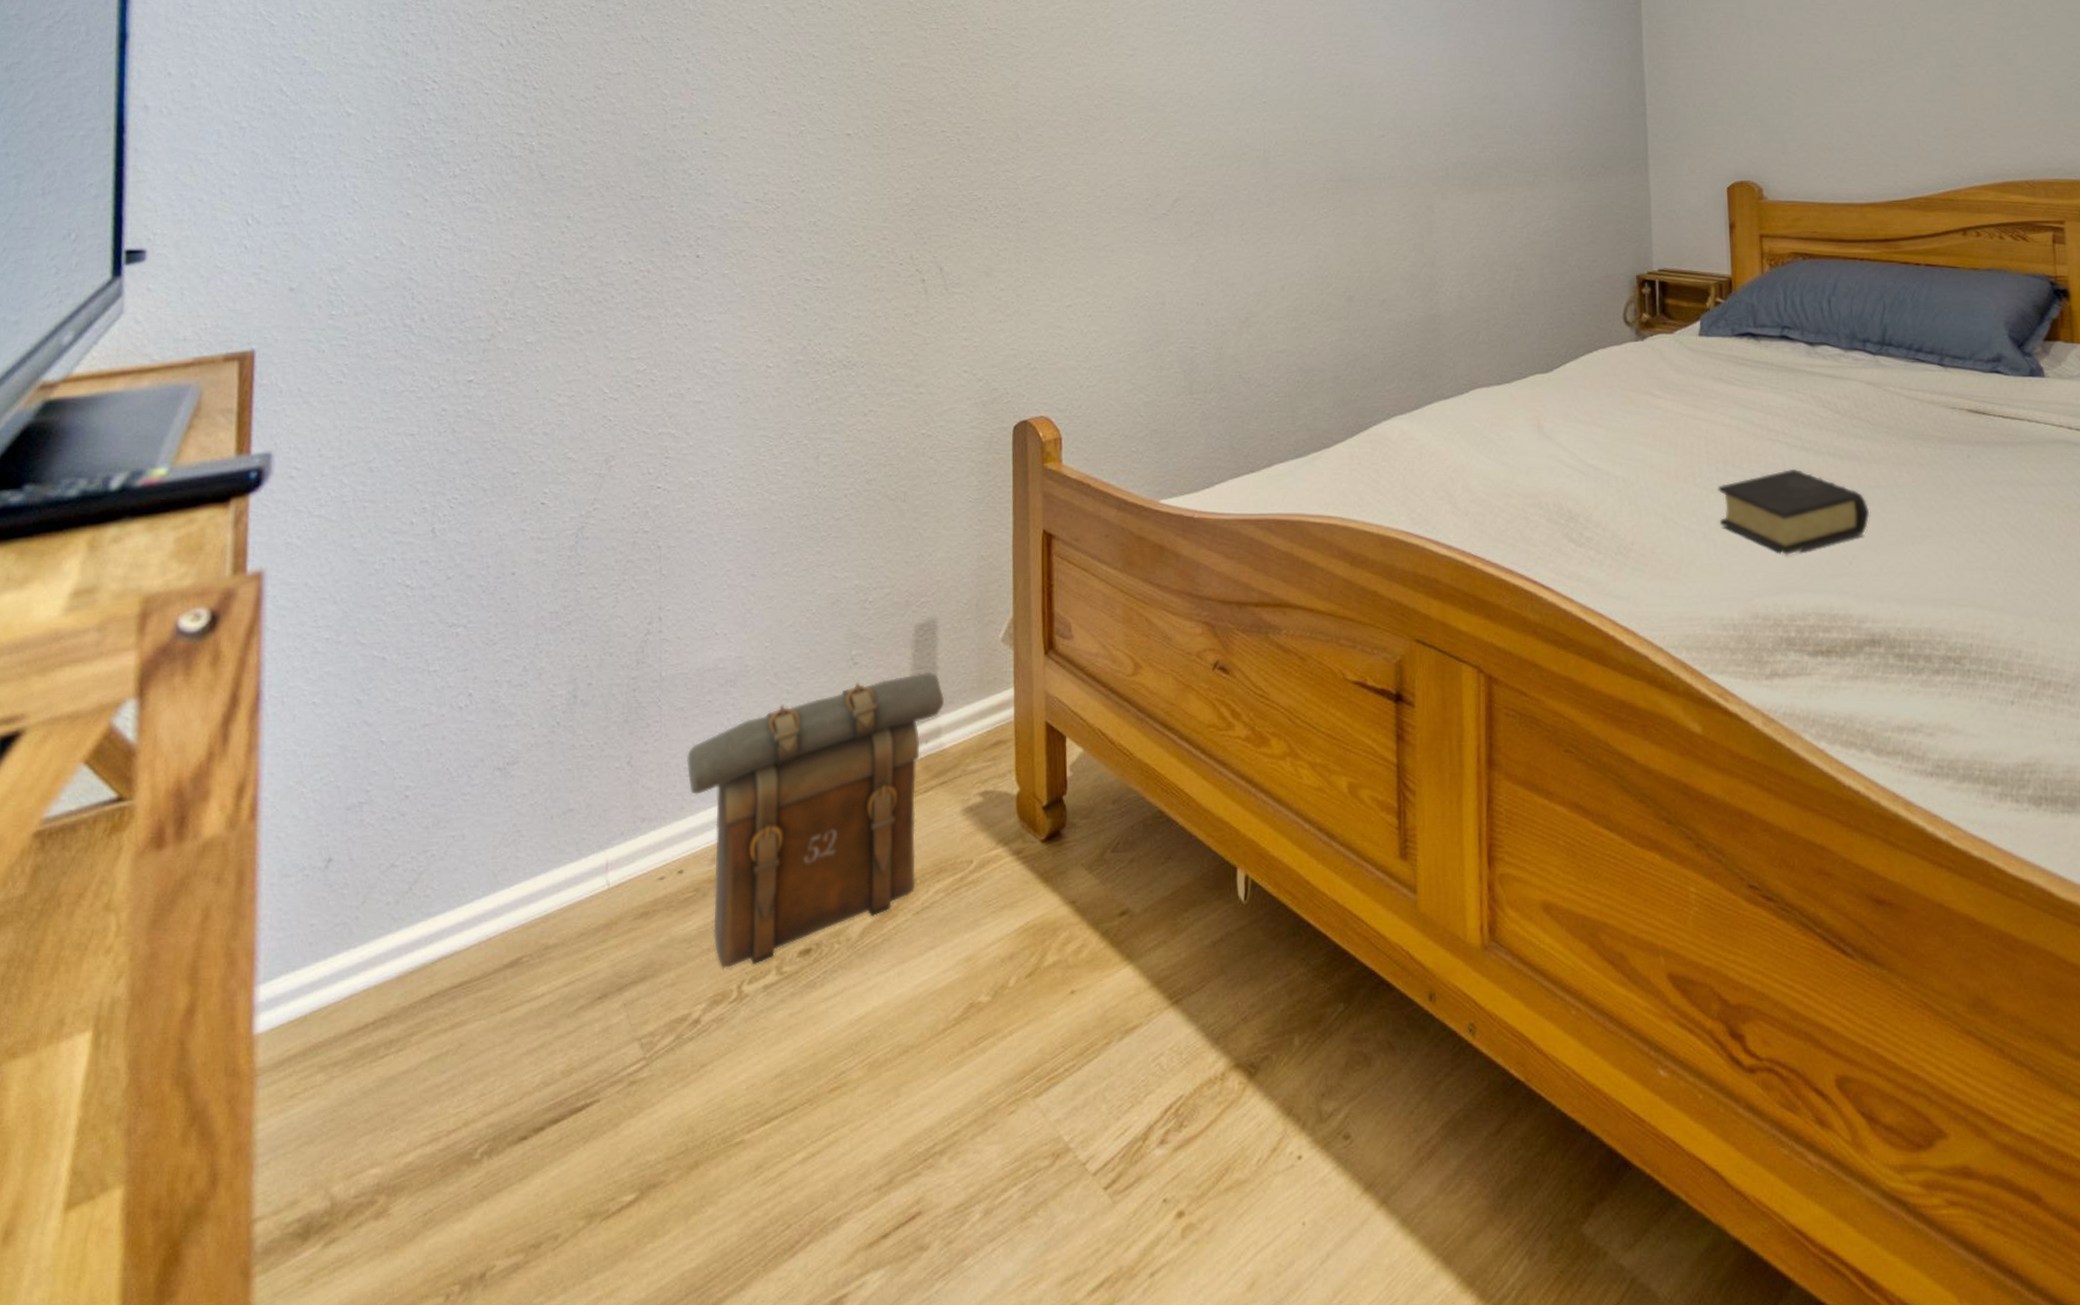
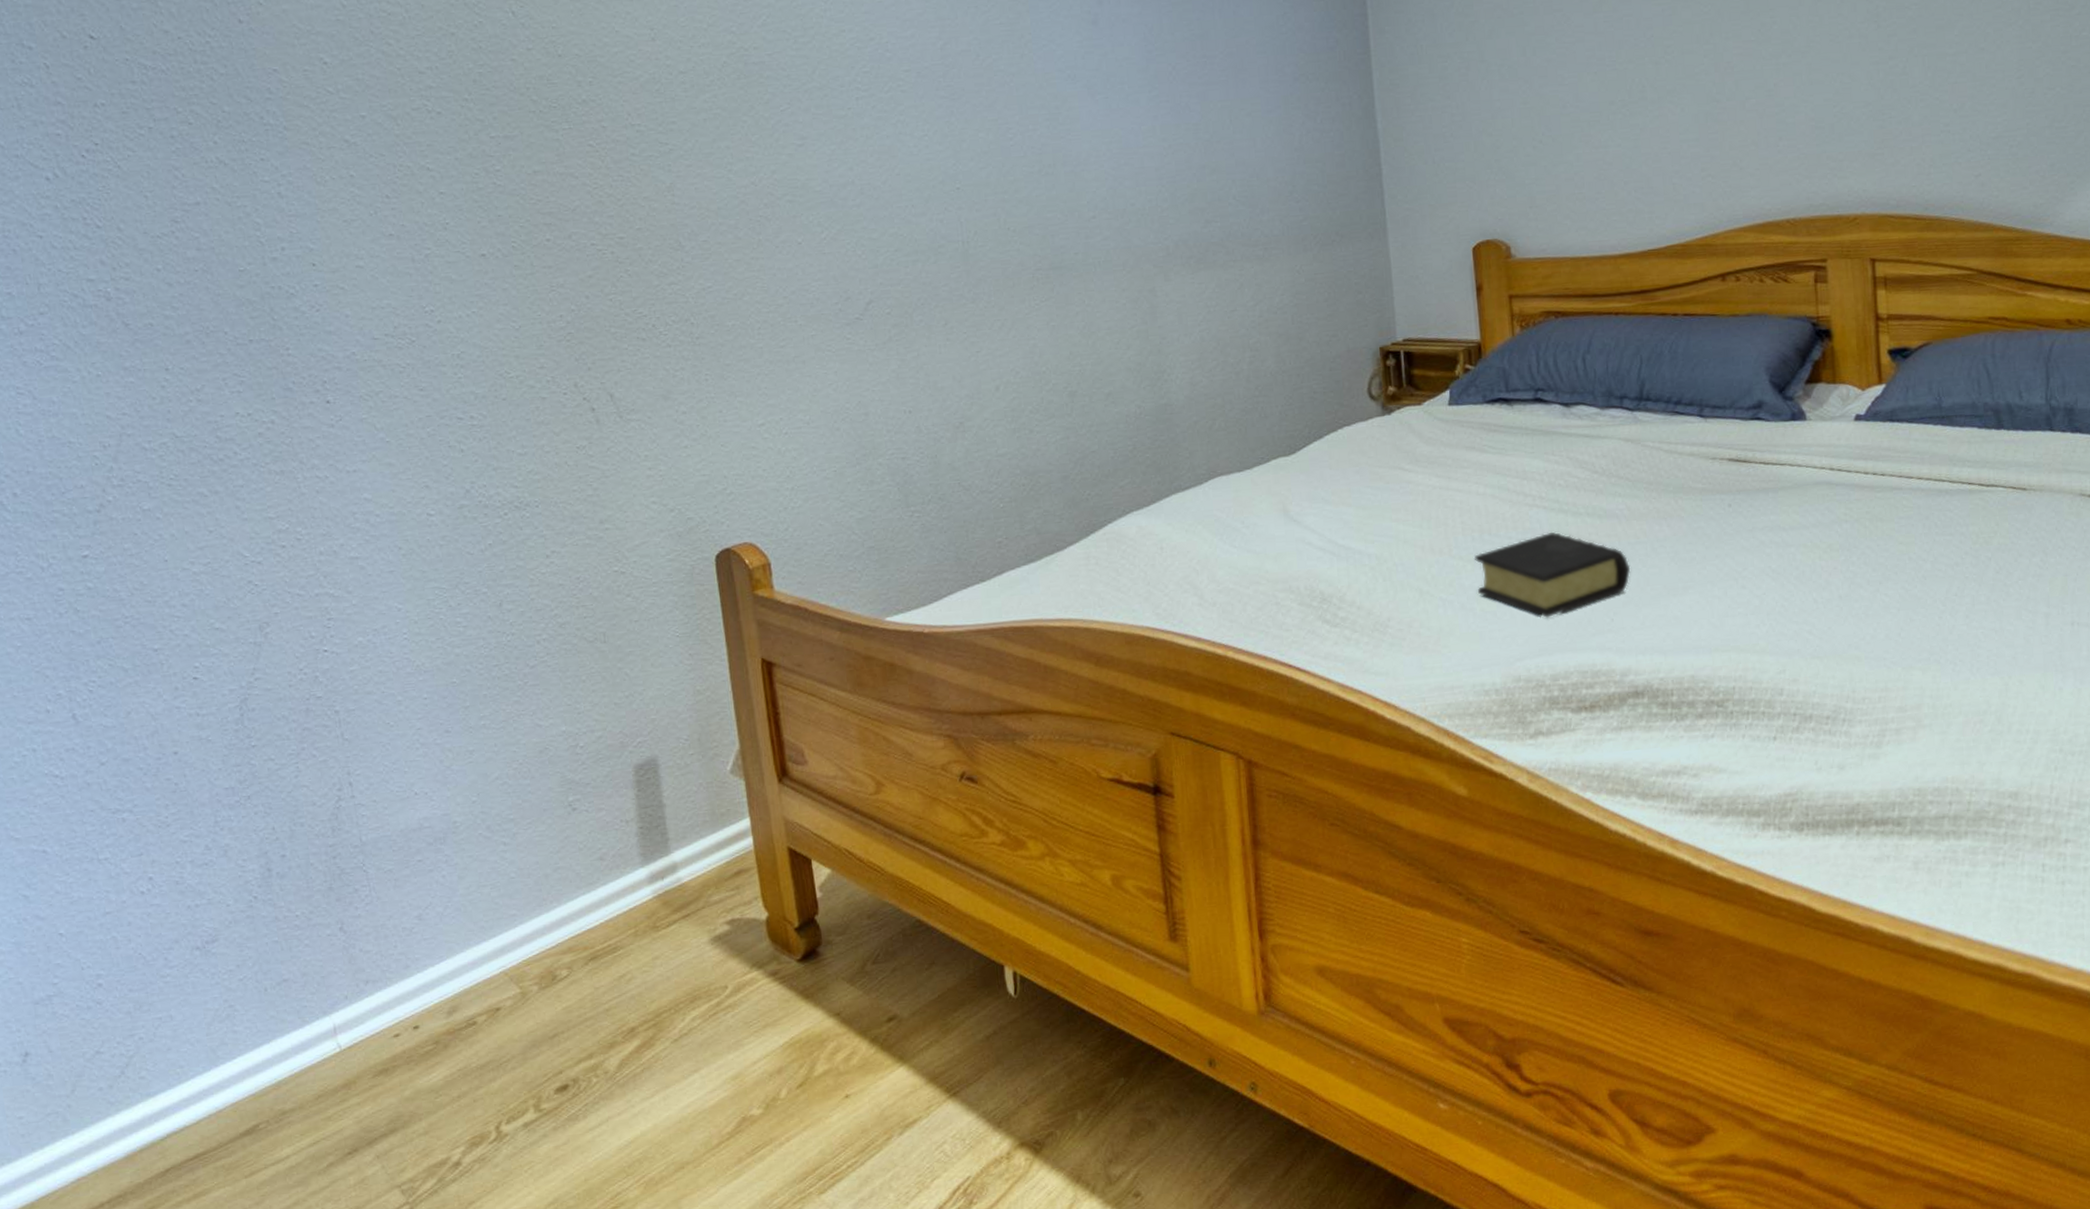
backpack: present [686,671,945,968] -> none [403,809,677,1112]

